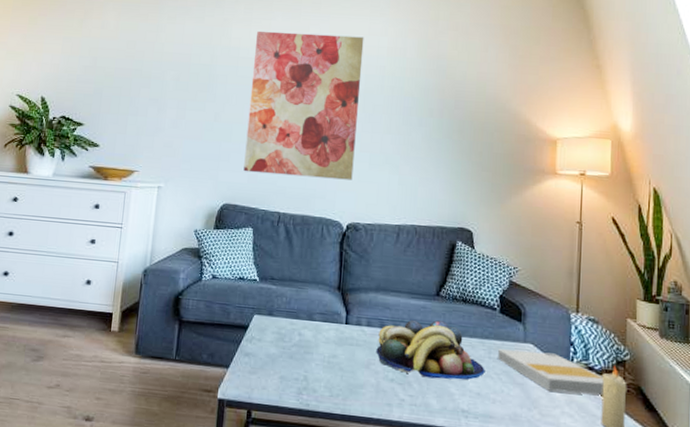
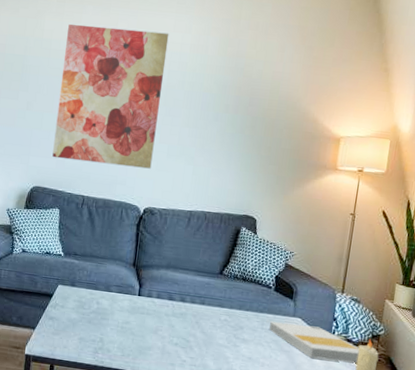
fruit bowl: present [376,320,485,380] -> none [163,294,258,346]

